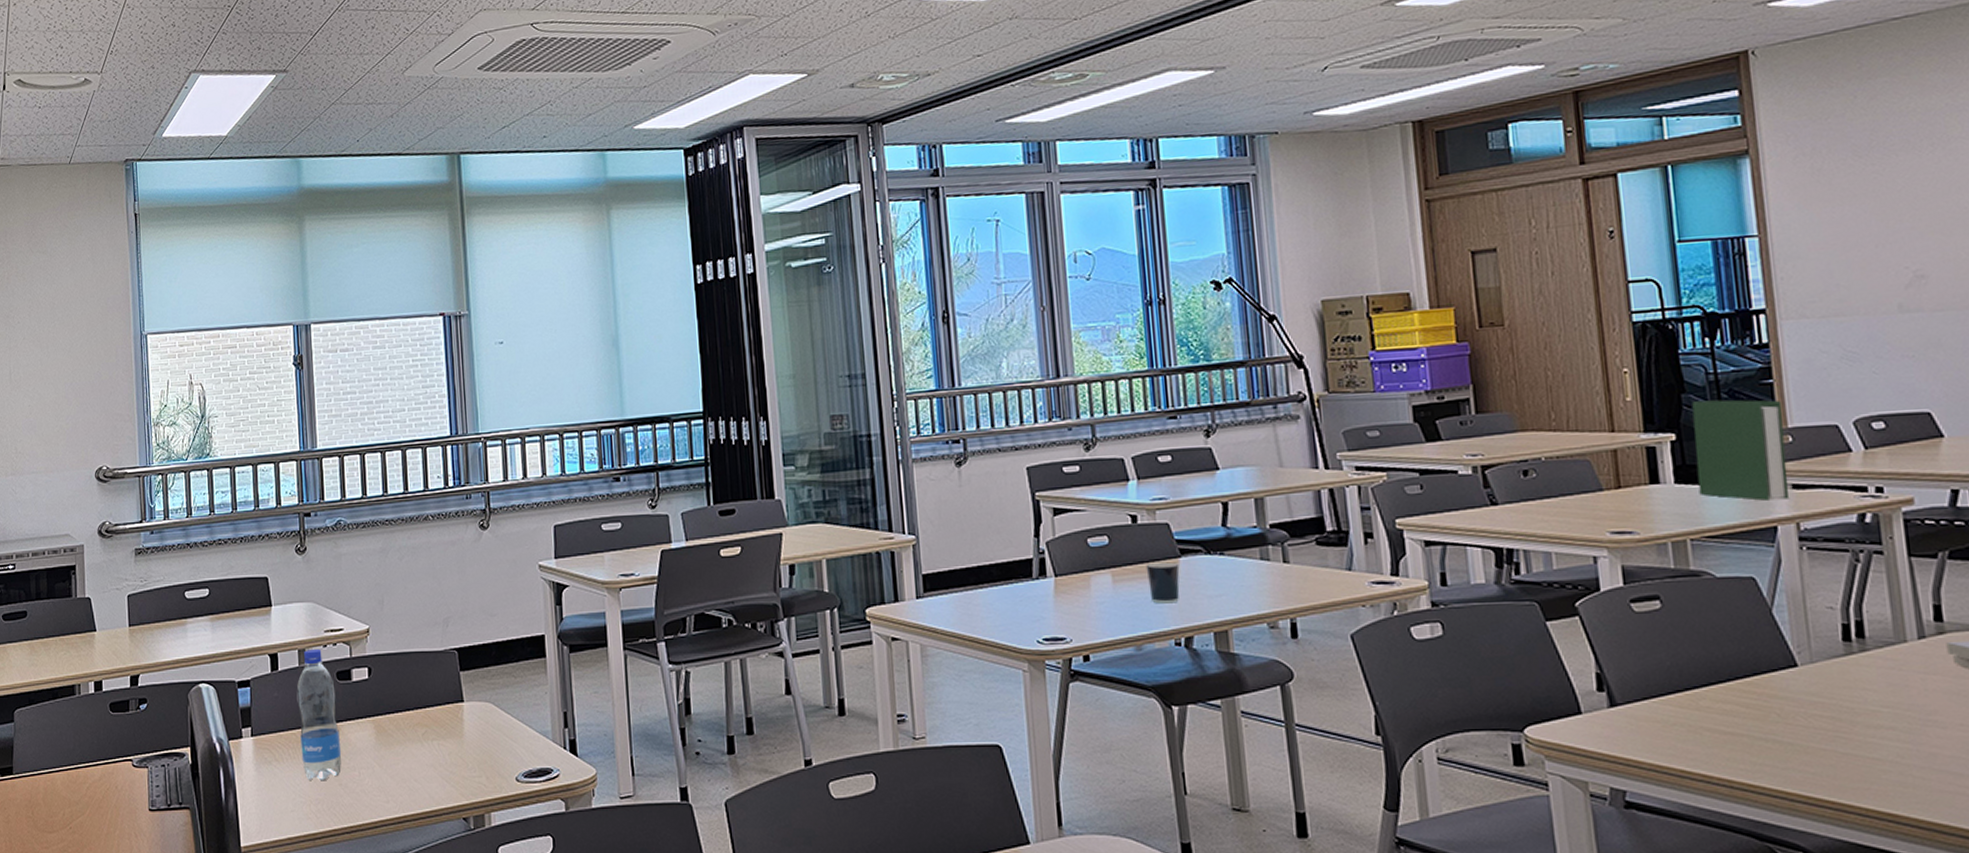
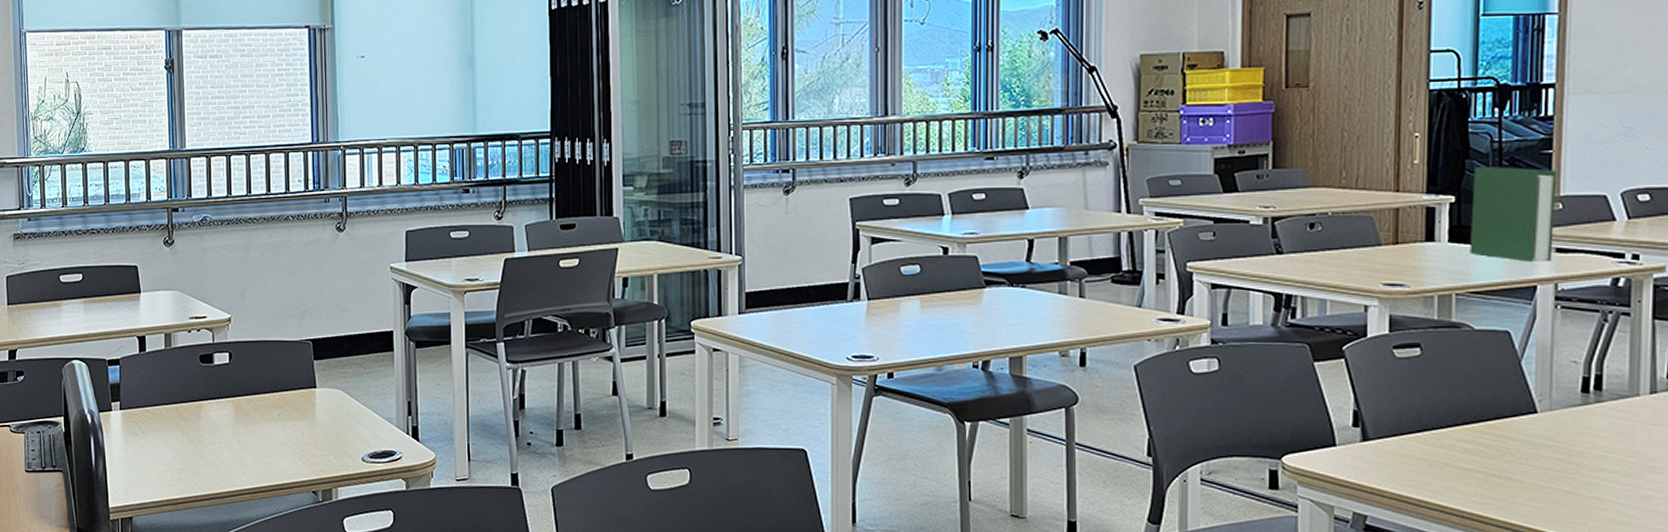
bottle: present [296,648,342,781] -> none [162,333,203,453]
mug: present [1145,562,1180,604] -> none [952,291,983,330]

